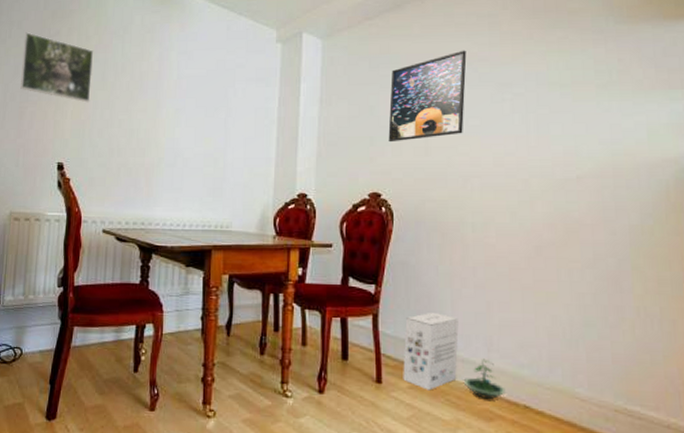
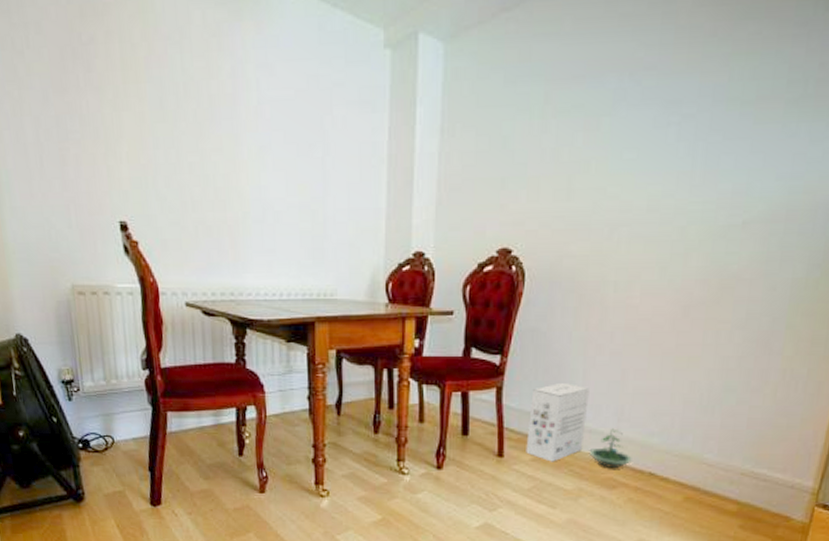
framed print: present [20,32,93,103] -> none [48,39,149,141]
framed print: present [388,50,467,143] -> none [524,54,630,185]

